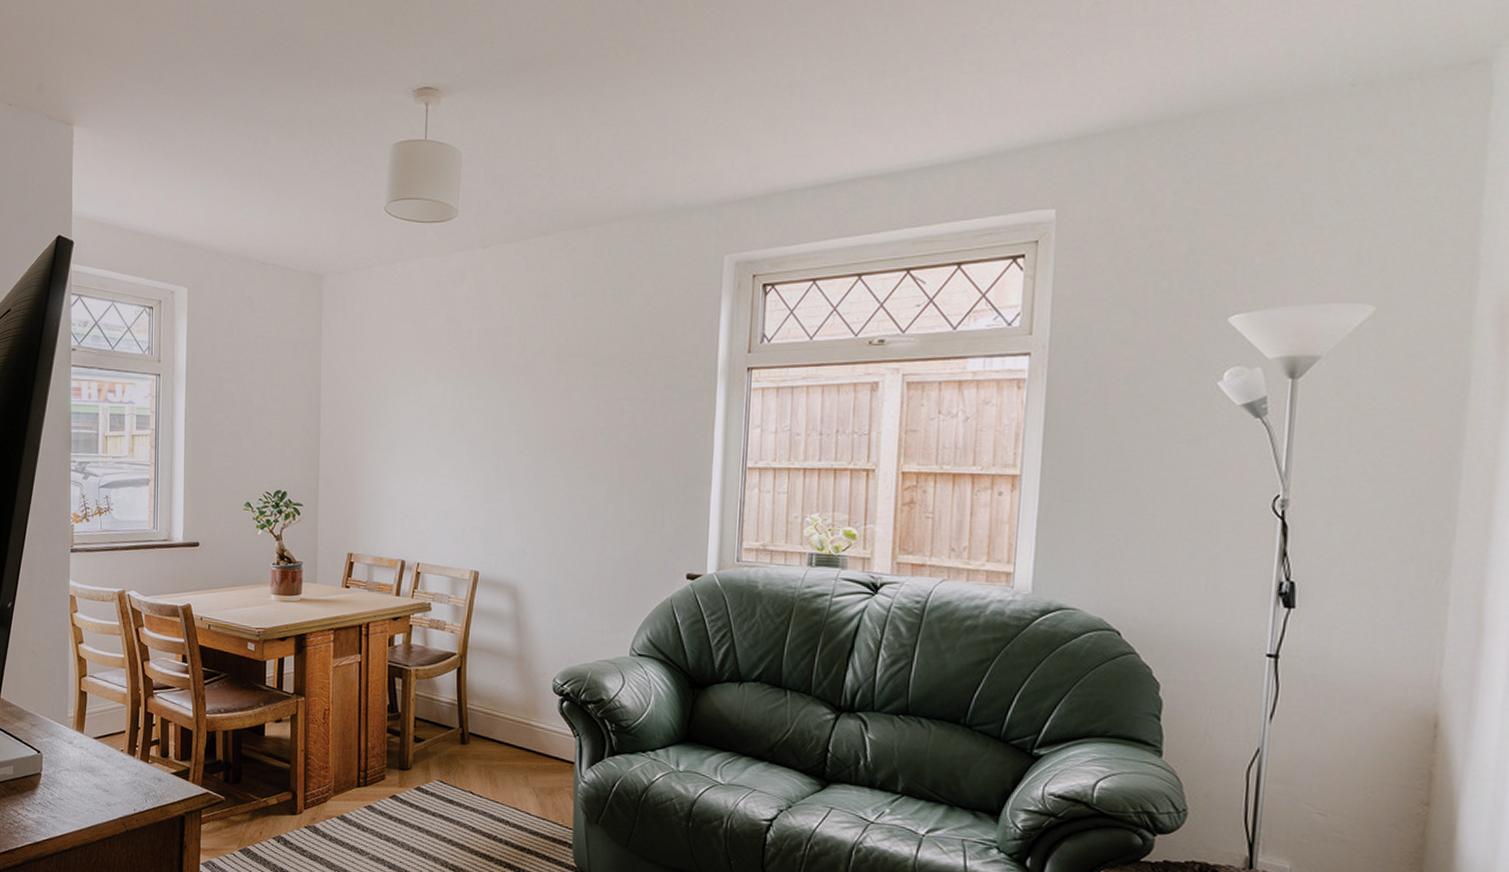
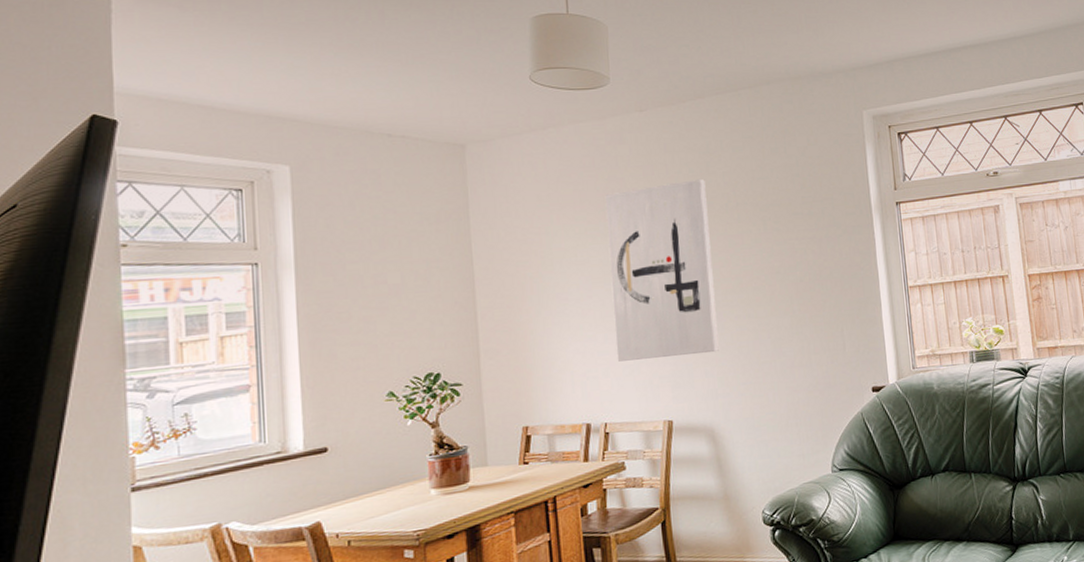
wall art: none [435,325,539,510] -> present [605,179,719,362]

